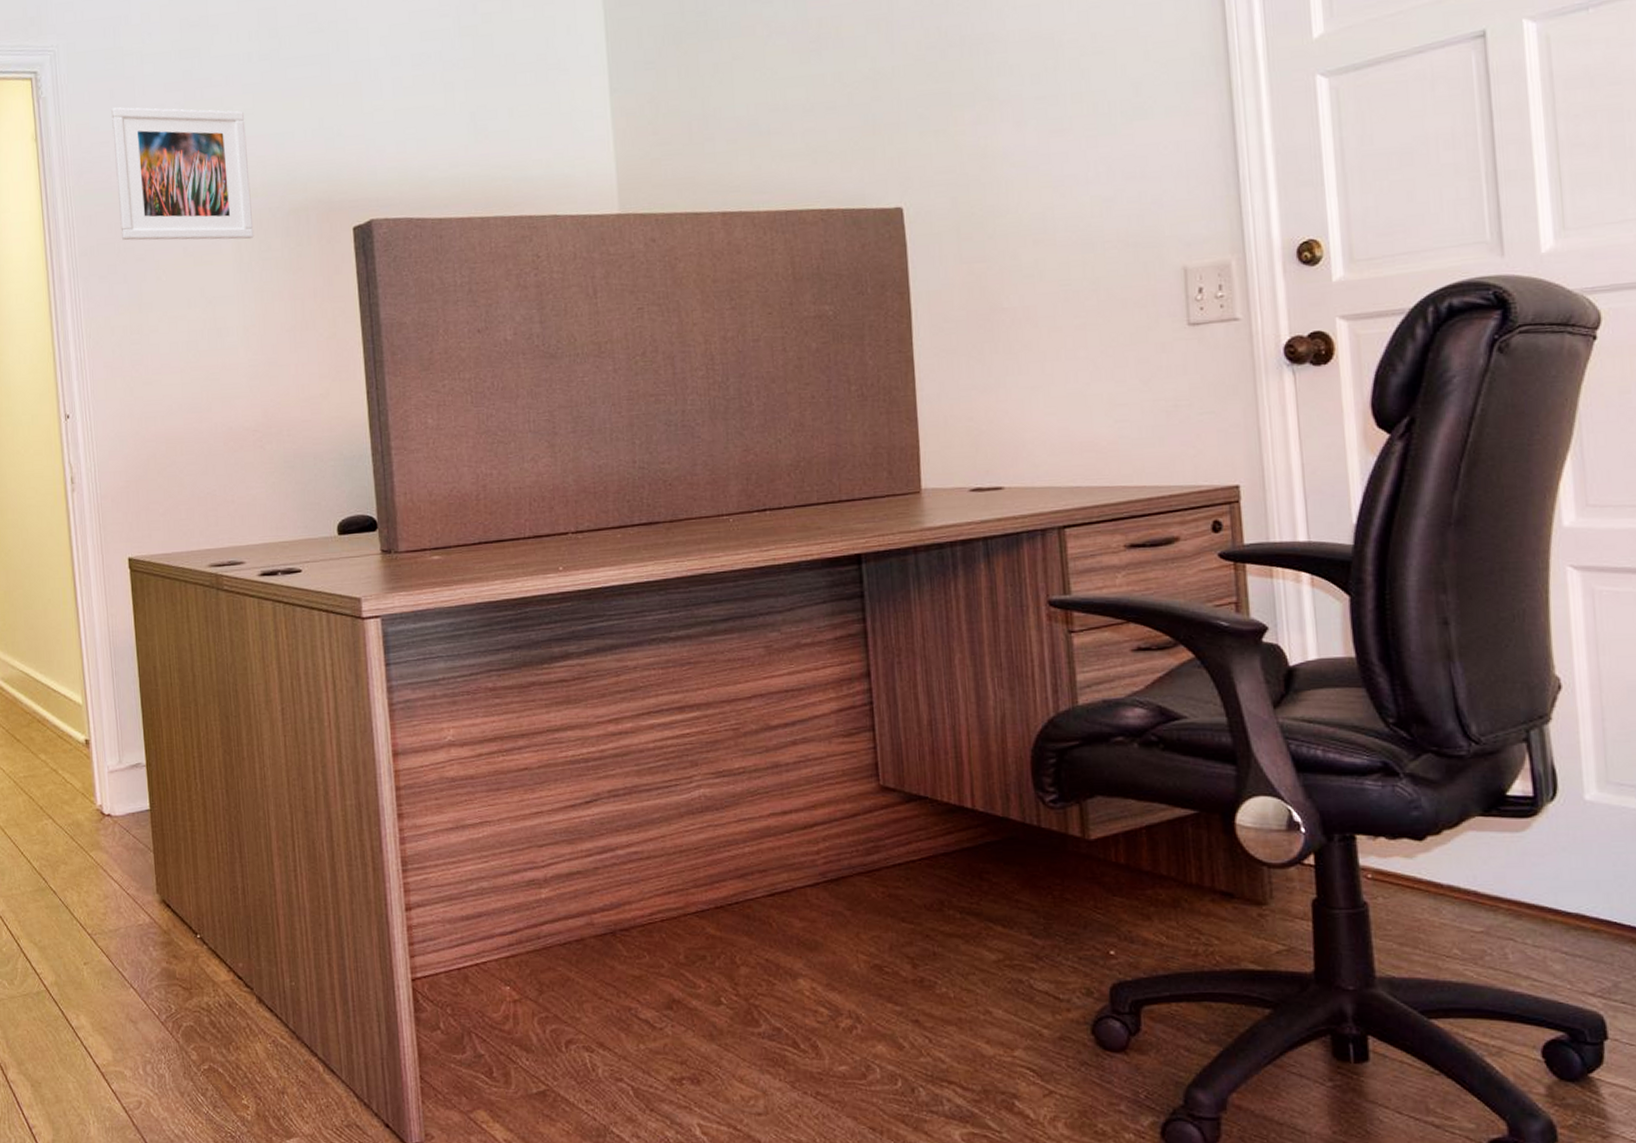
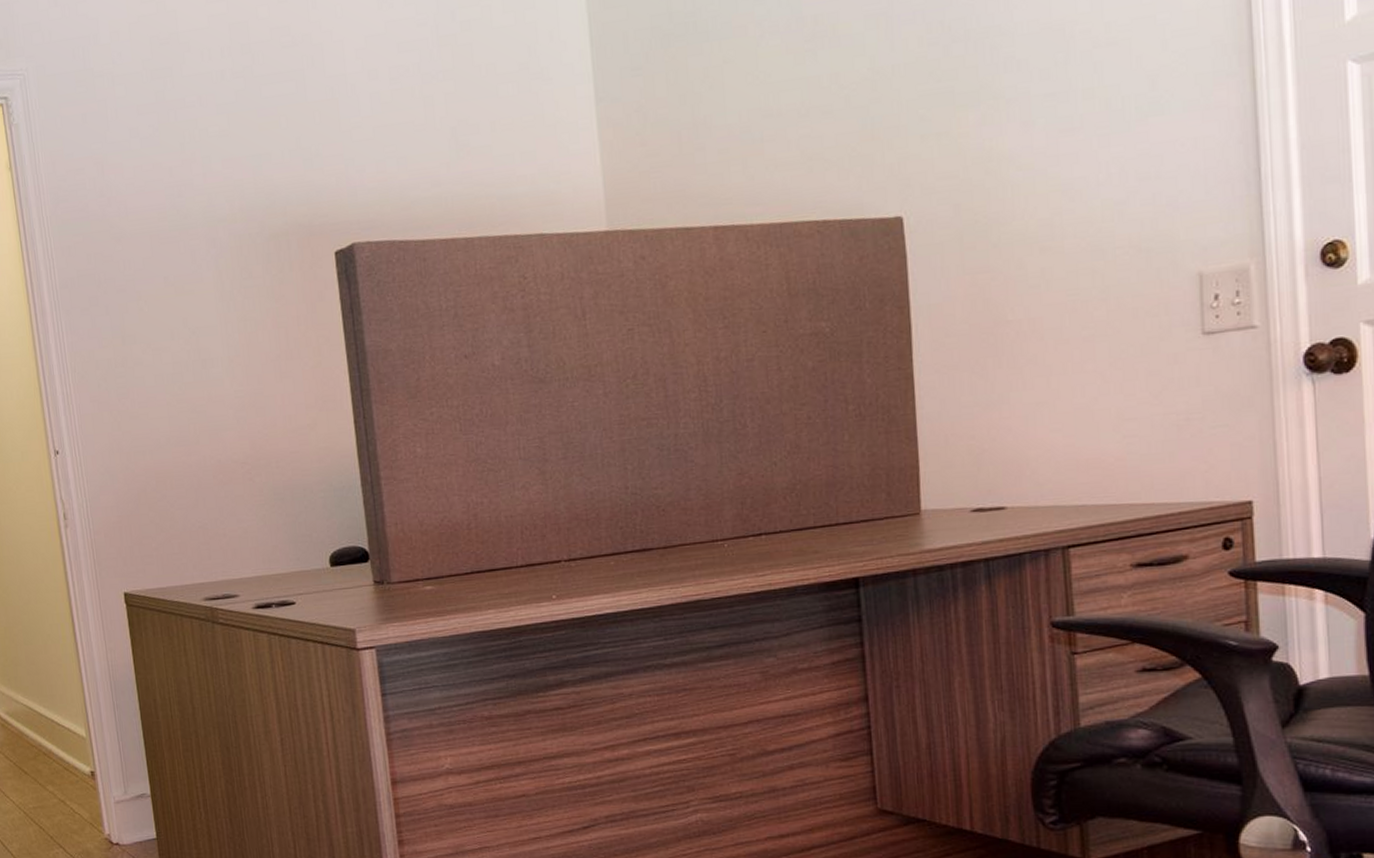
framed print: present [111,107,254,241] -> none [85,132,235,271]

